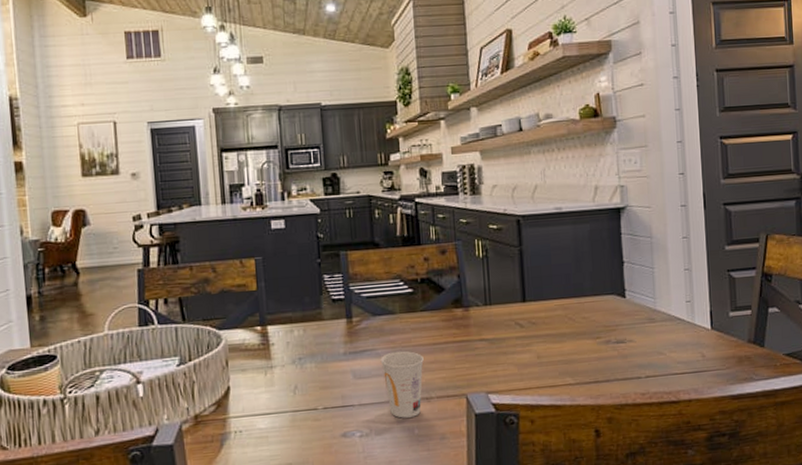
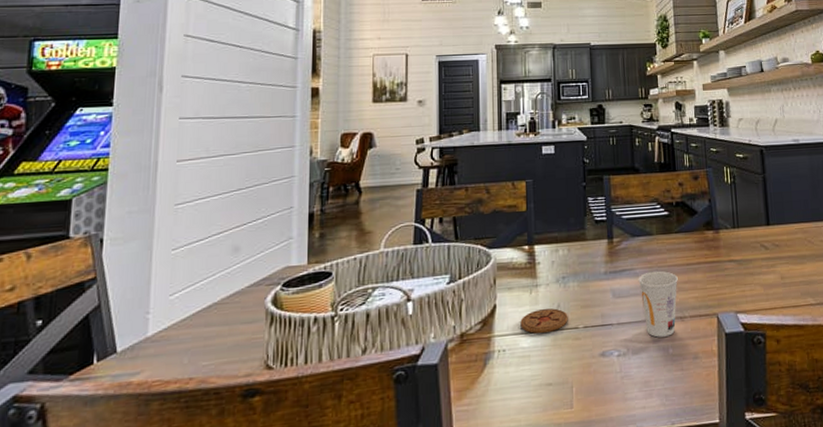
coaster: none [256,390,307,415] -> present [520,308,568,334]

